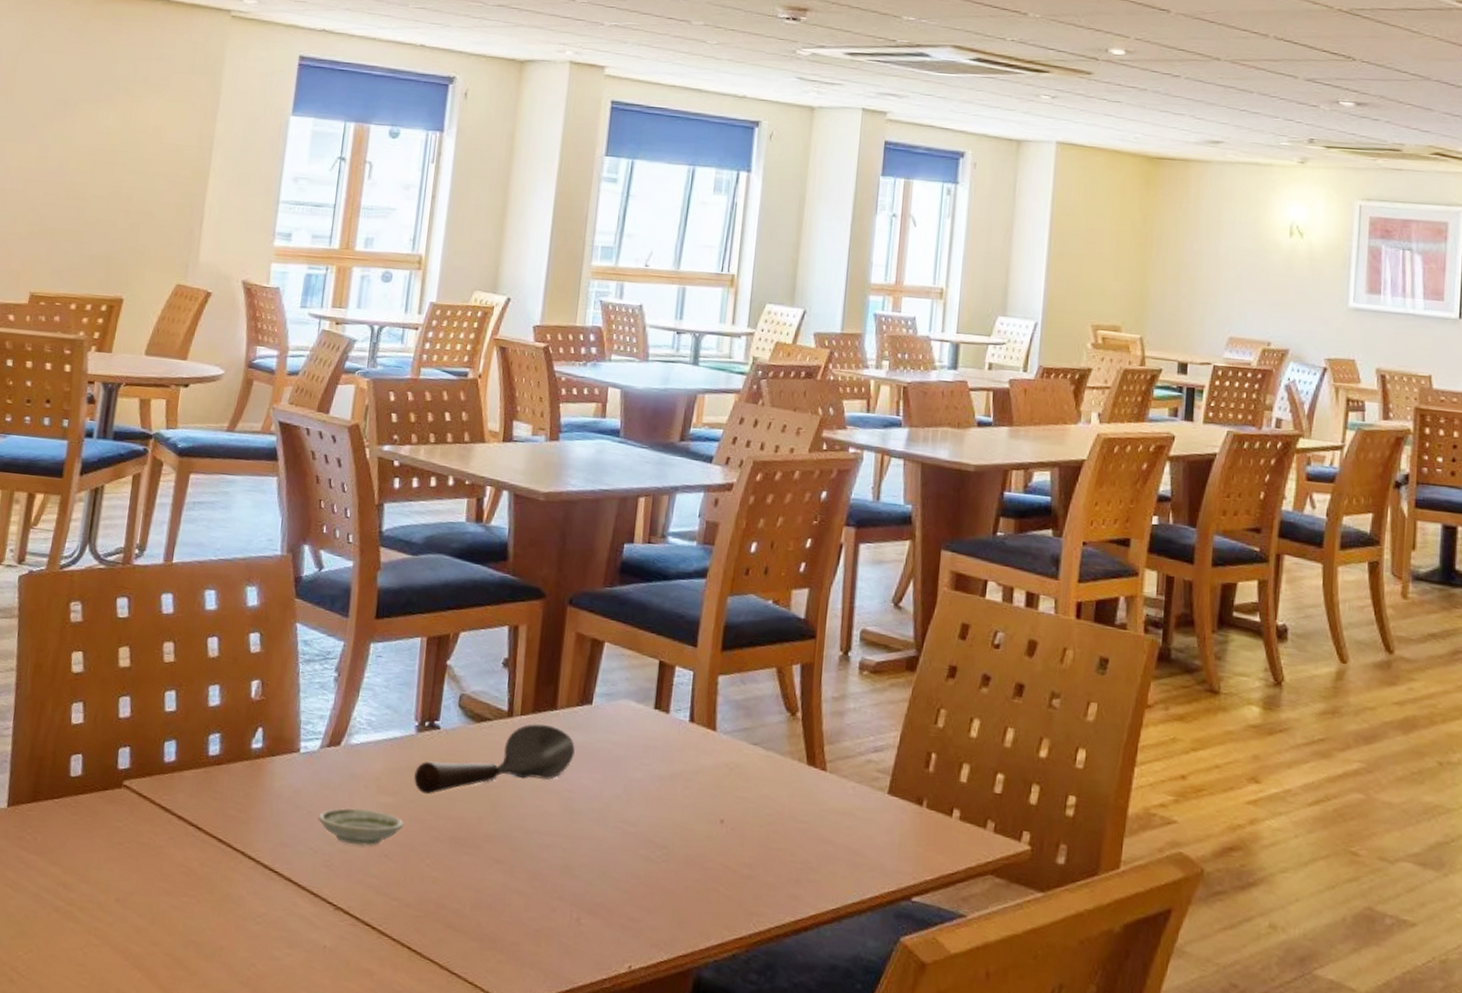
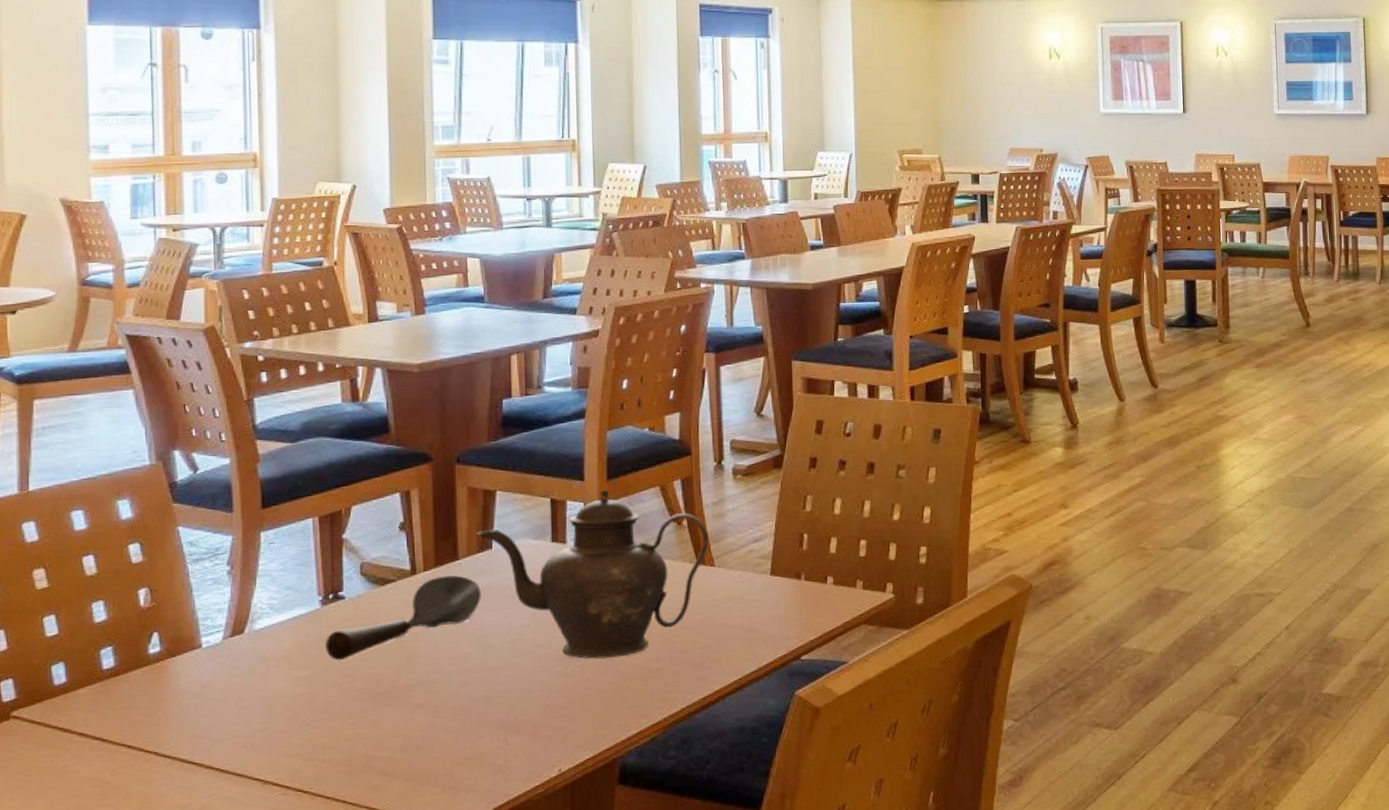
saucer: present [318,808,404,846] -> none [231,685,322,722]
teapot: none [577,660,824,854] -> present [475,489,709,660]

